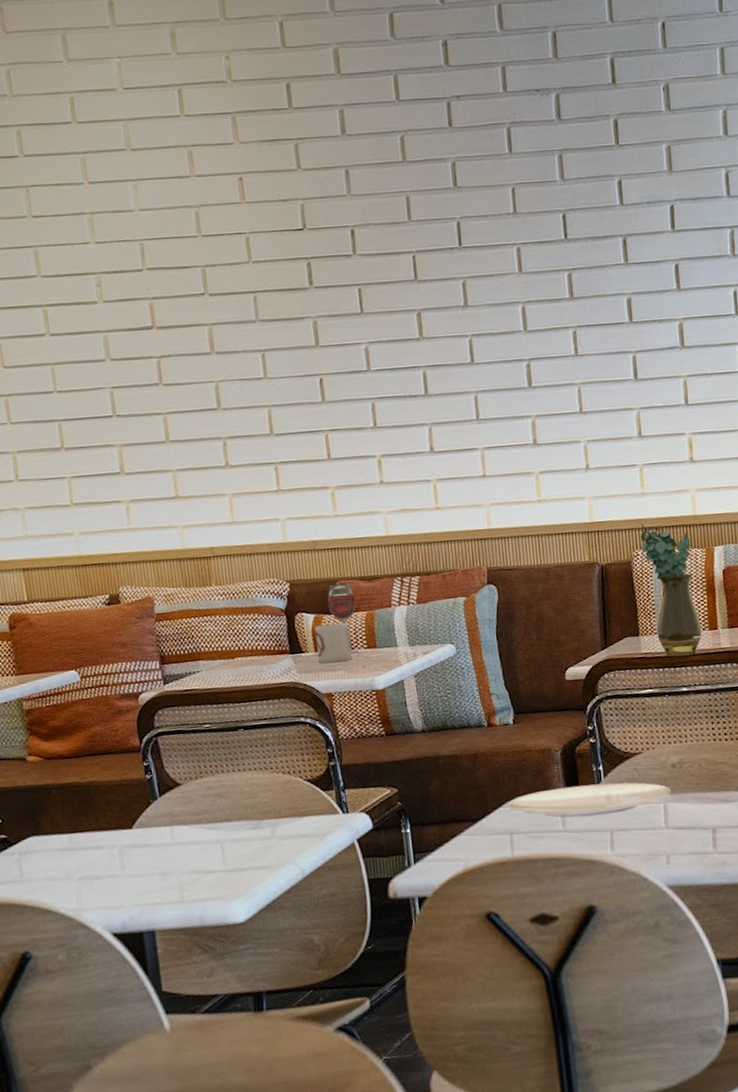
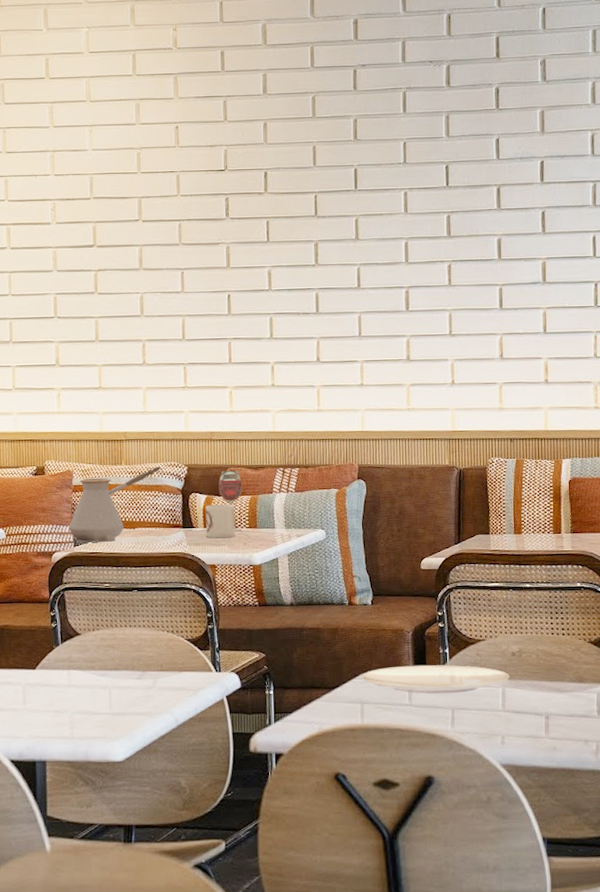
coffee pot: none [155,585,263,680] -> present [68,466,164,543]
vase: present [640,524,702,657] -> none [496,435,547,556]

